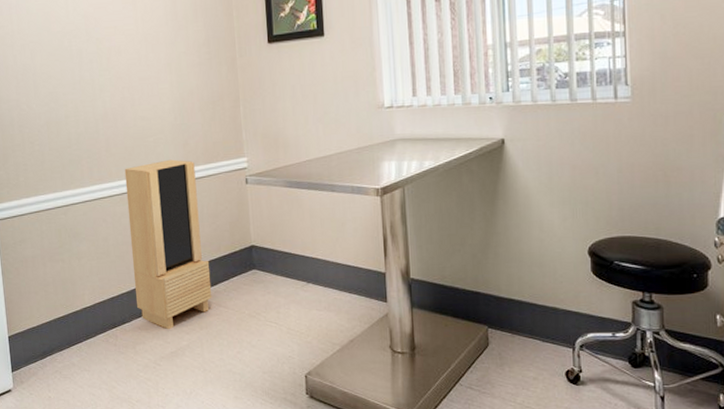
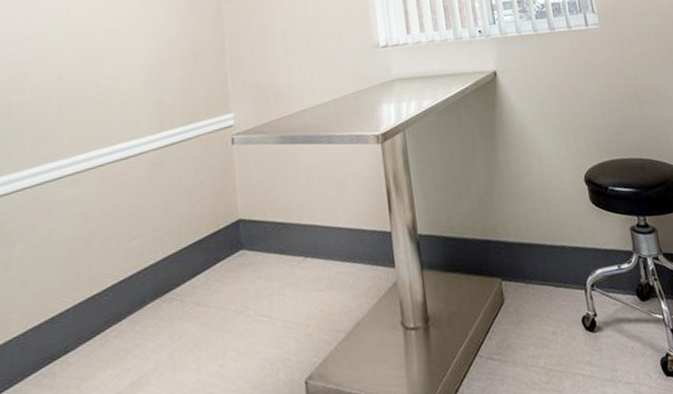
storage cabinet: present [124,159,212,329] -> none [80,123,189,350]

